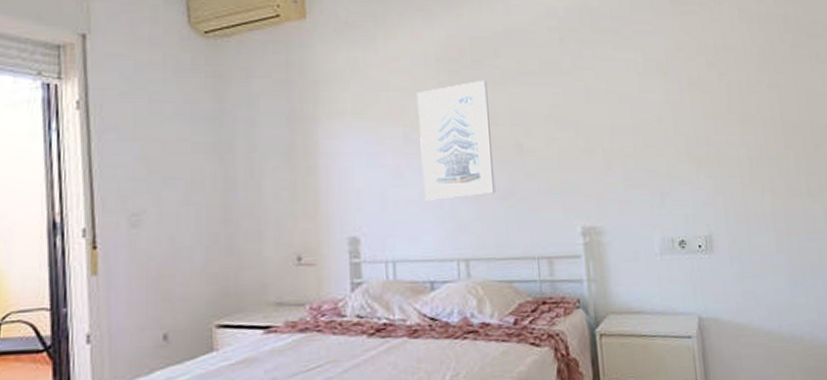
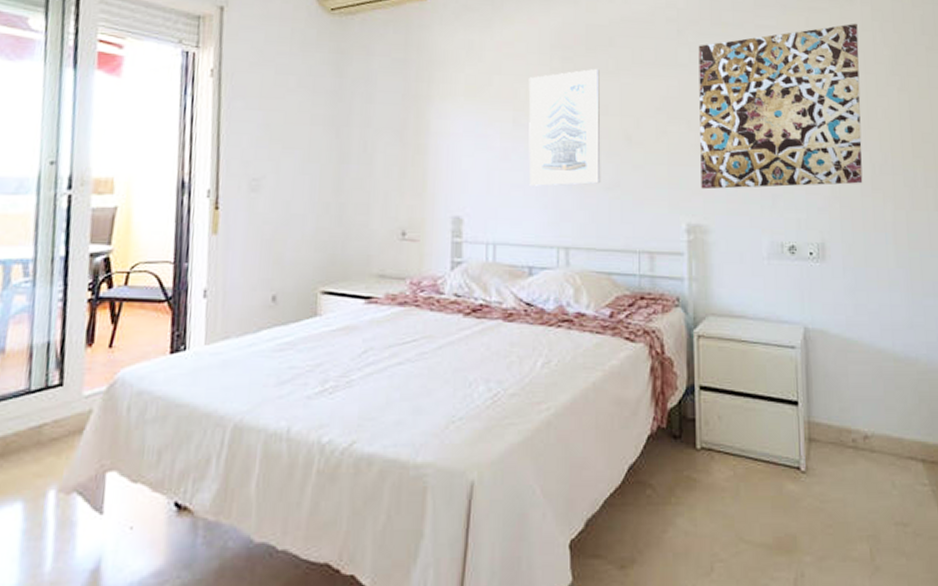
wall art: none [580,24,742,192] -> present [698,23,863,190]

